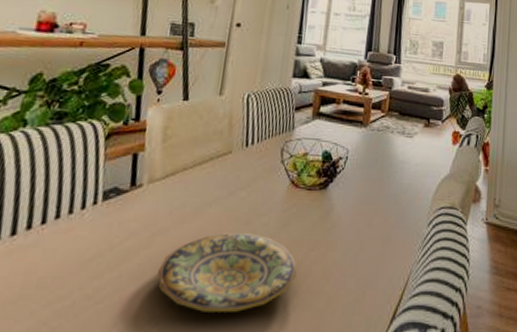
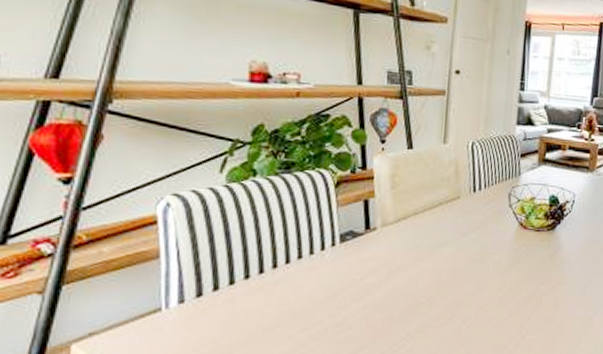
plate: present [157,233,297,312] -> none [399,270,529,336]

